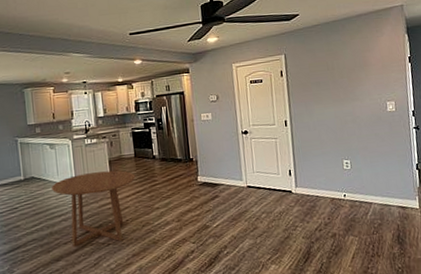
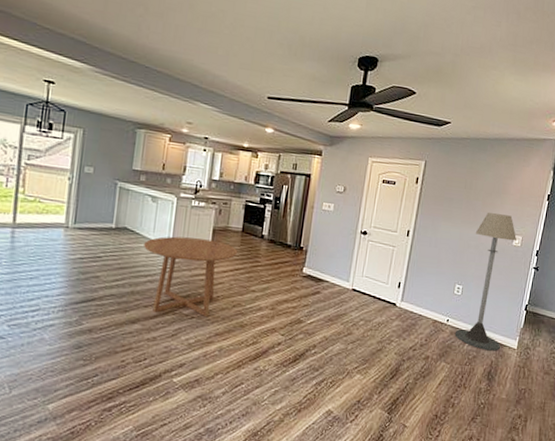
floor lamp: none [348,84,403,216] -> present [454,213,517,351]

